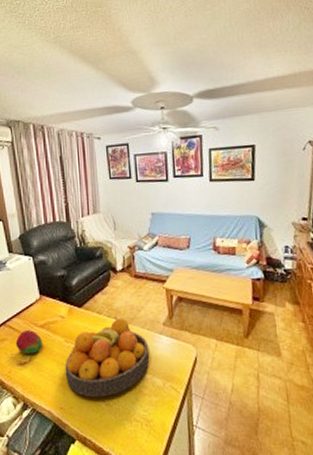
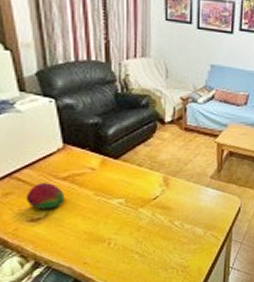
fruit bowl: present [65,317,150,397] -> none [92,170,193,250]

